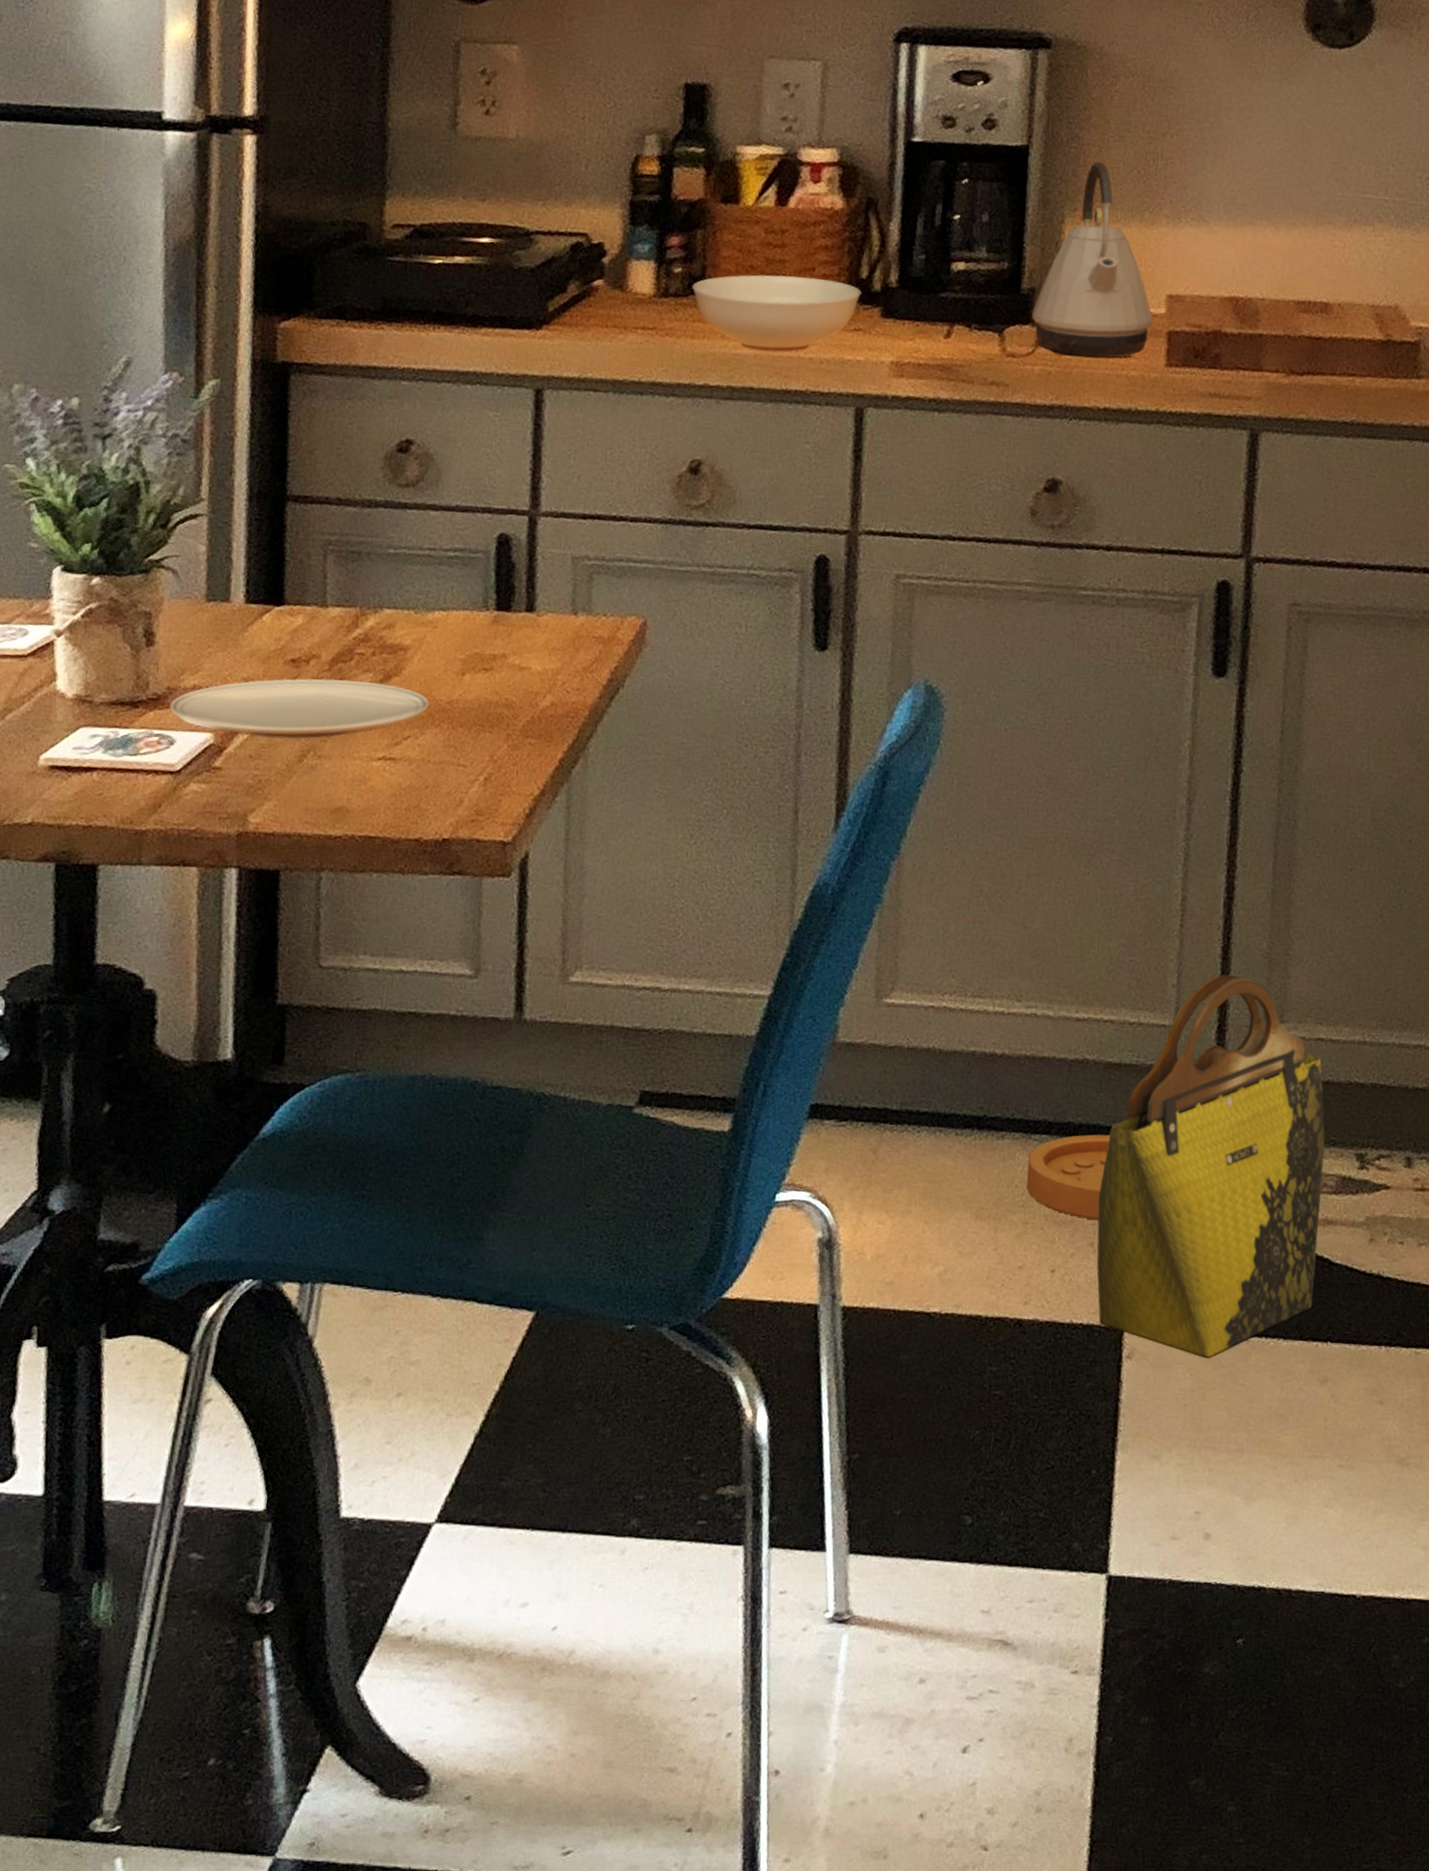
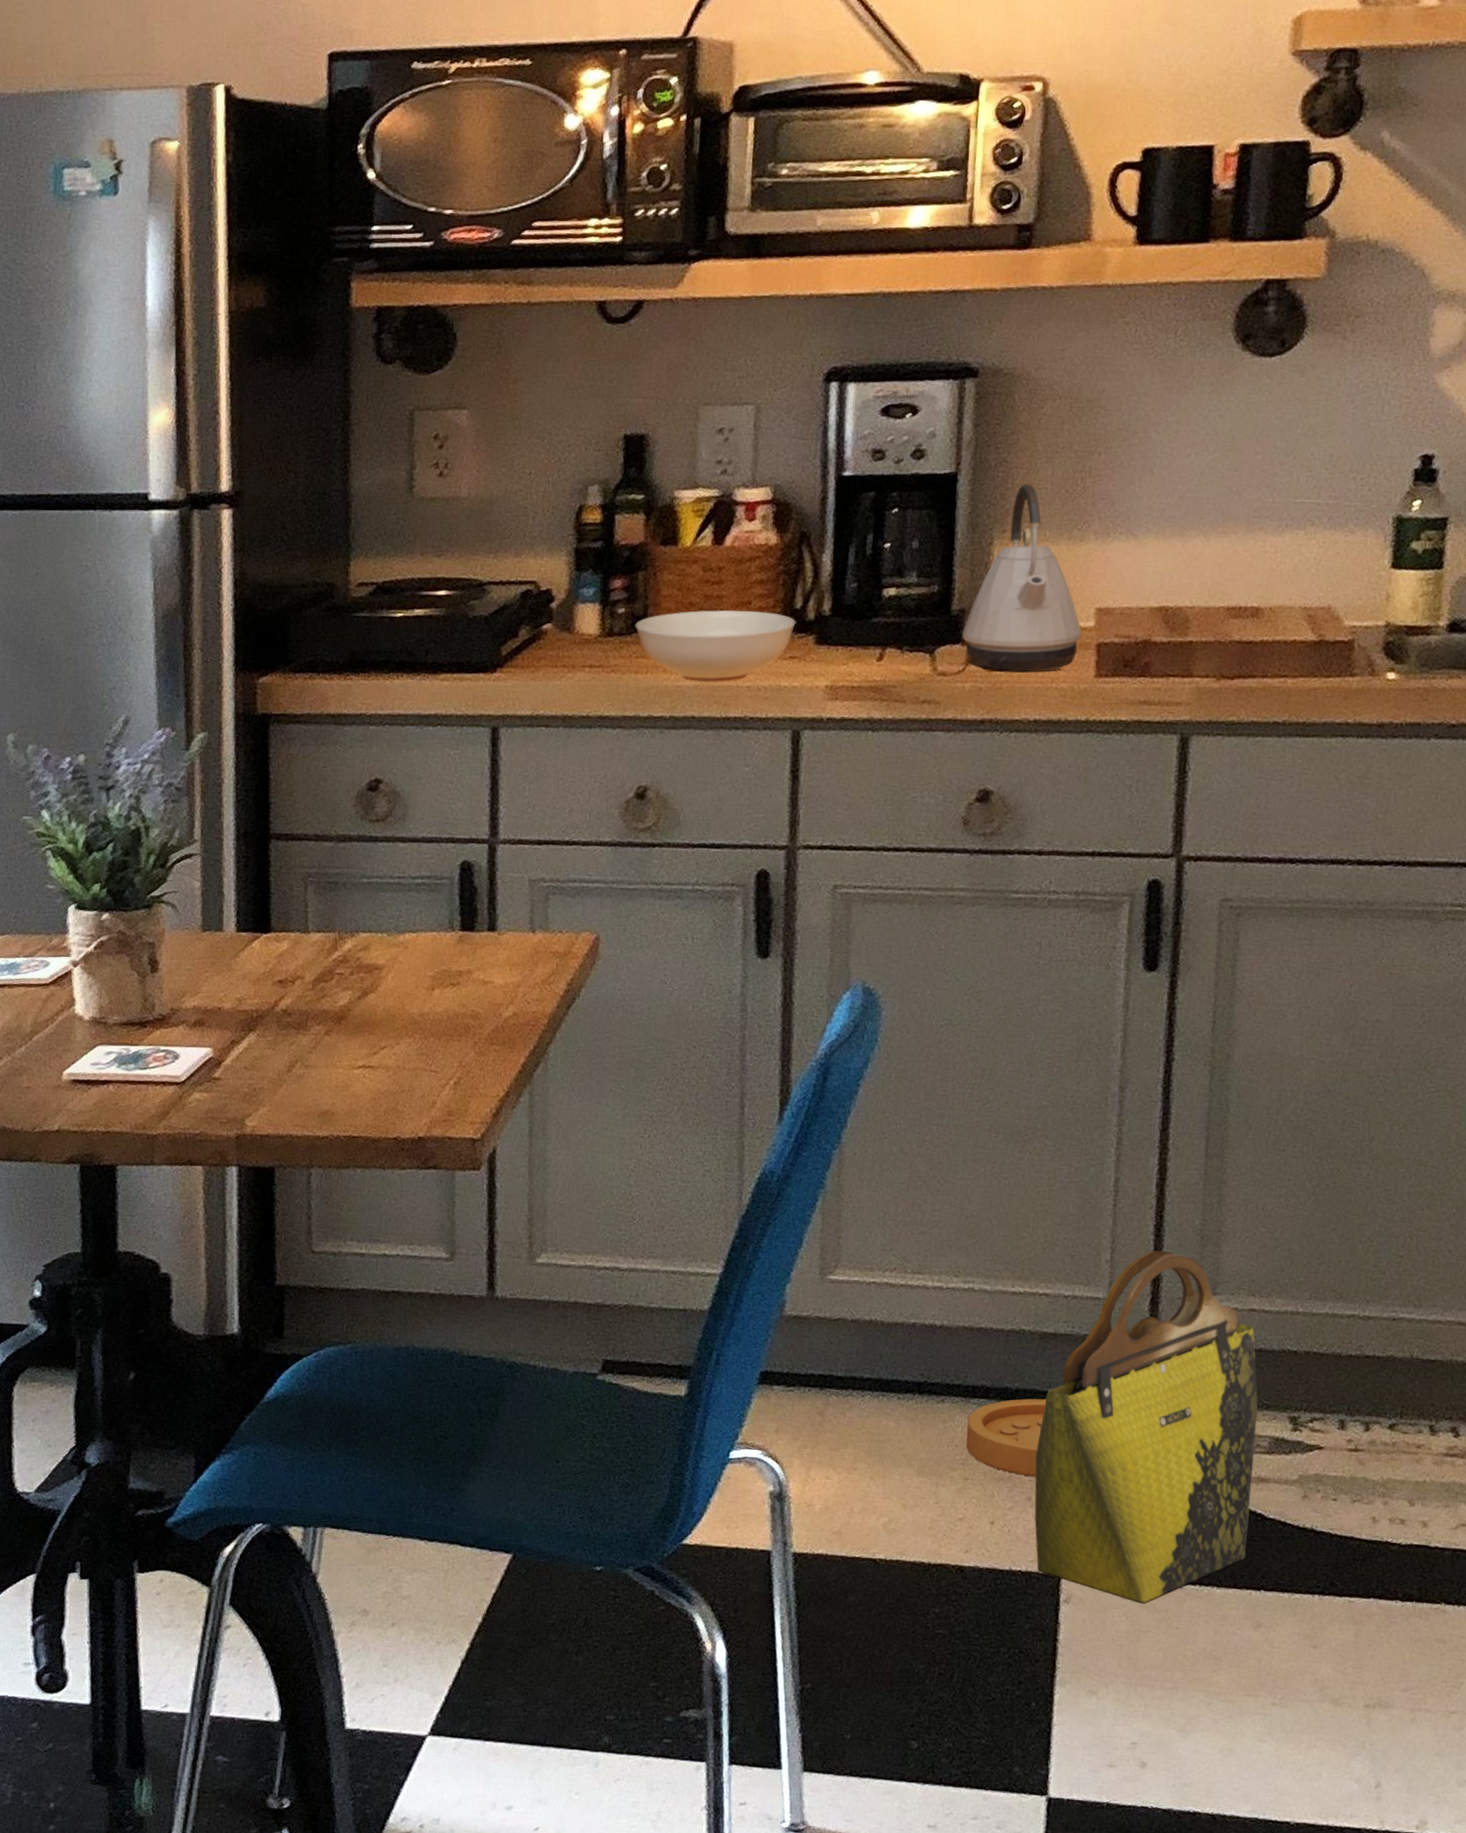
plate: present [169,678,430,740] -> none [173,997,403,1052]

